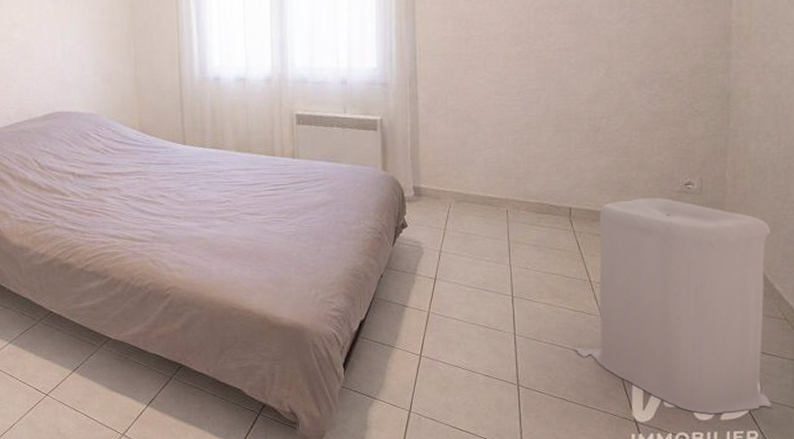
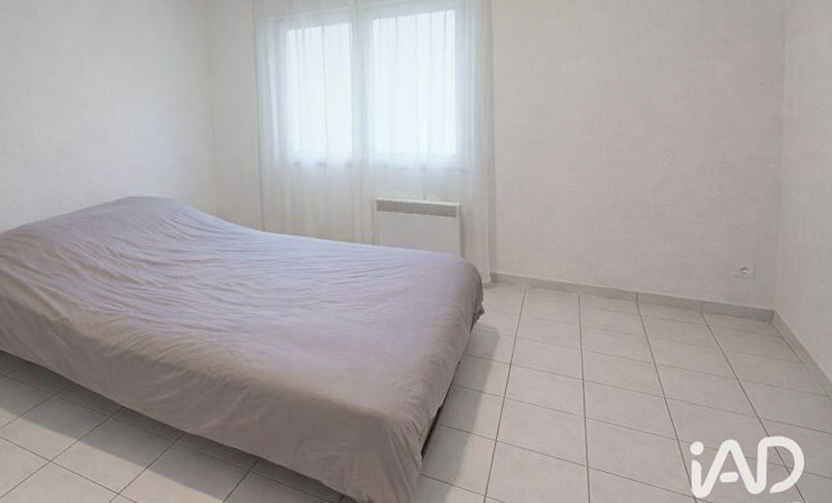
laundry basket: present [575,197,773,415] -> none [640,282,816,488]

